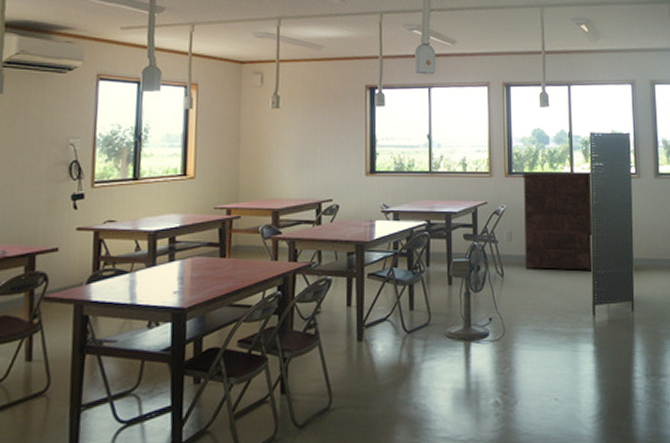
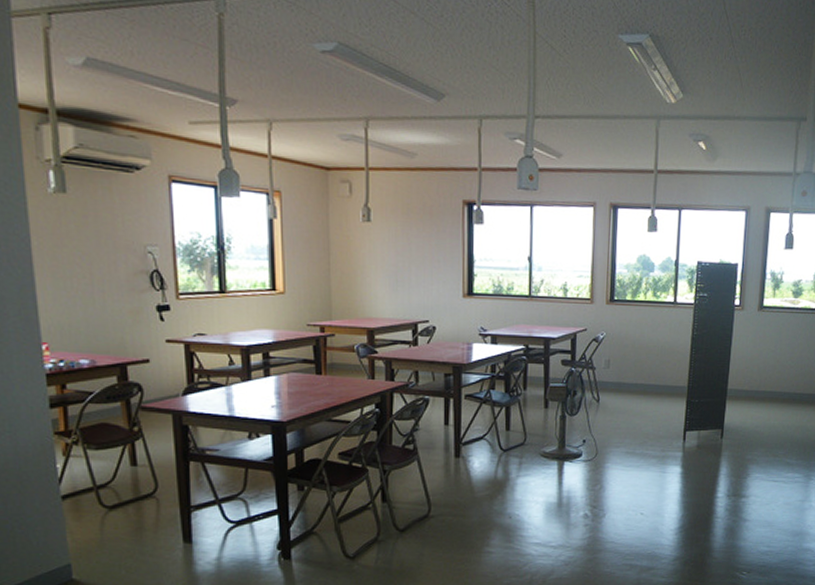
dresser: present [523,172,592,272] -> none [621,300,696,400]

